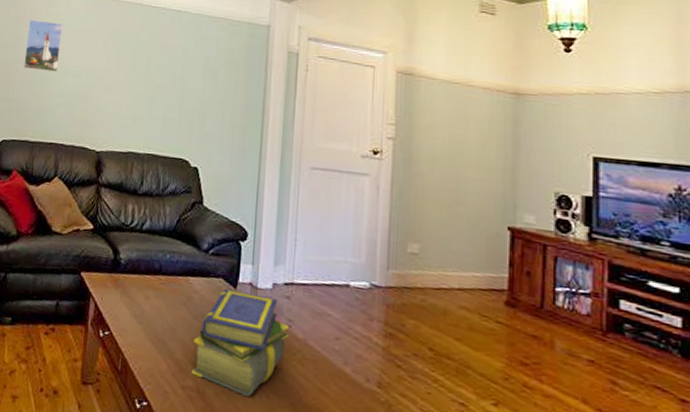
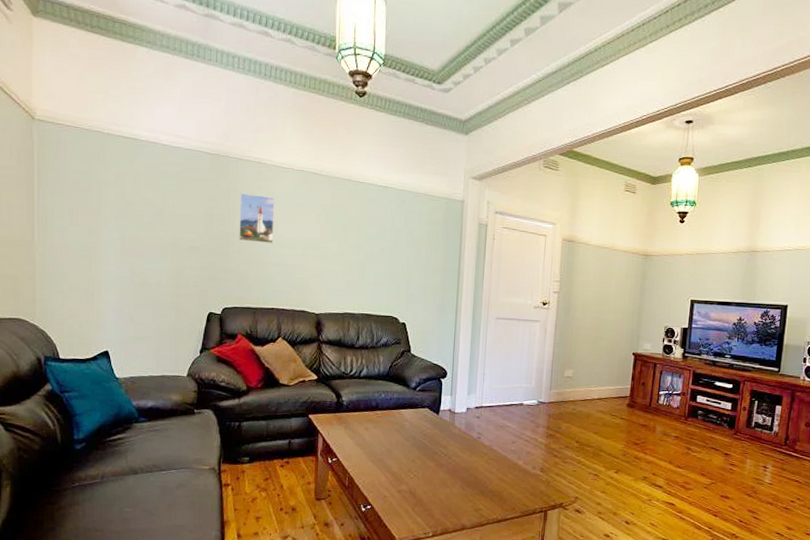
stack of books: present [191,288,290,397] -> none [404,415,479,491]

